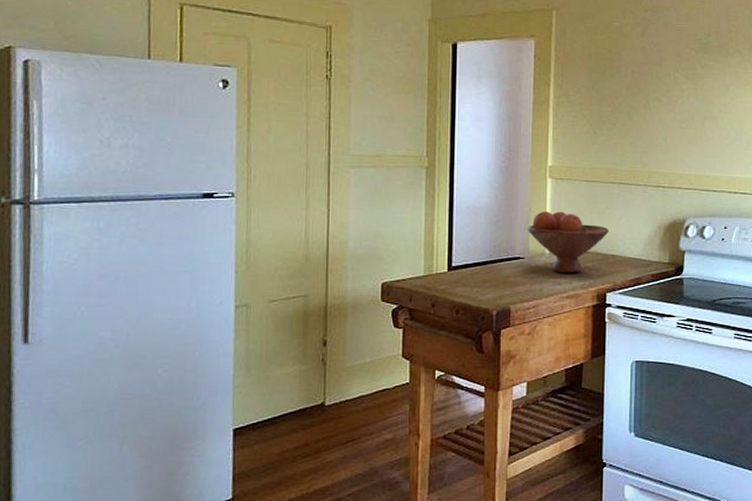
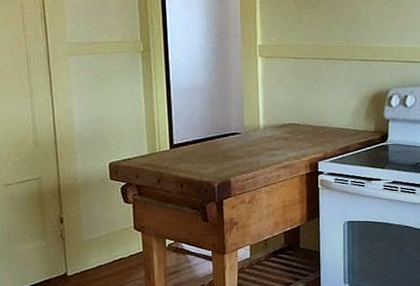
fruit bowl: present [527,211,609,273] -> none [241,88,318,146]

